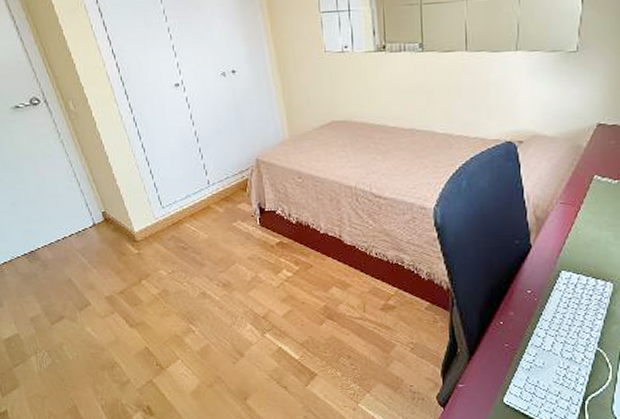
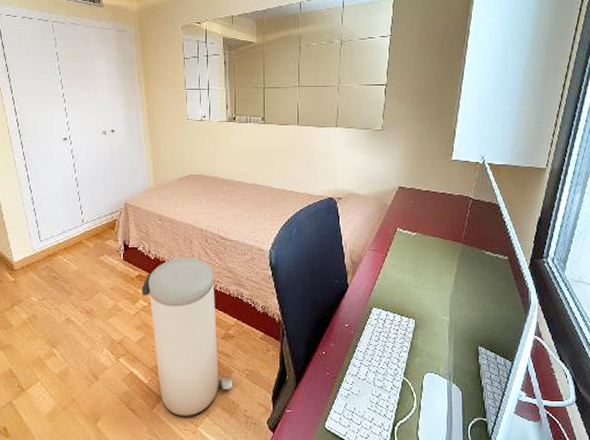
pedal bin: none [284,219,396,395] -> present [141,257,233,418]

